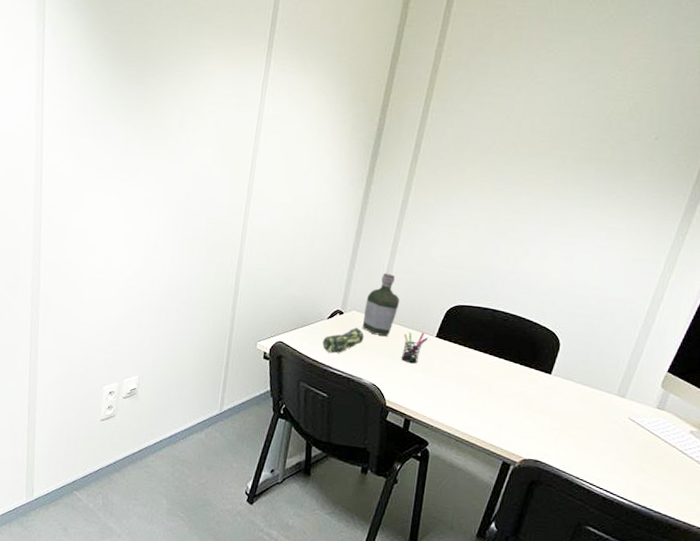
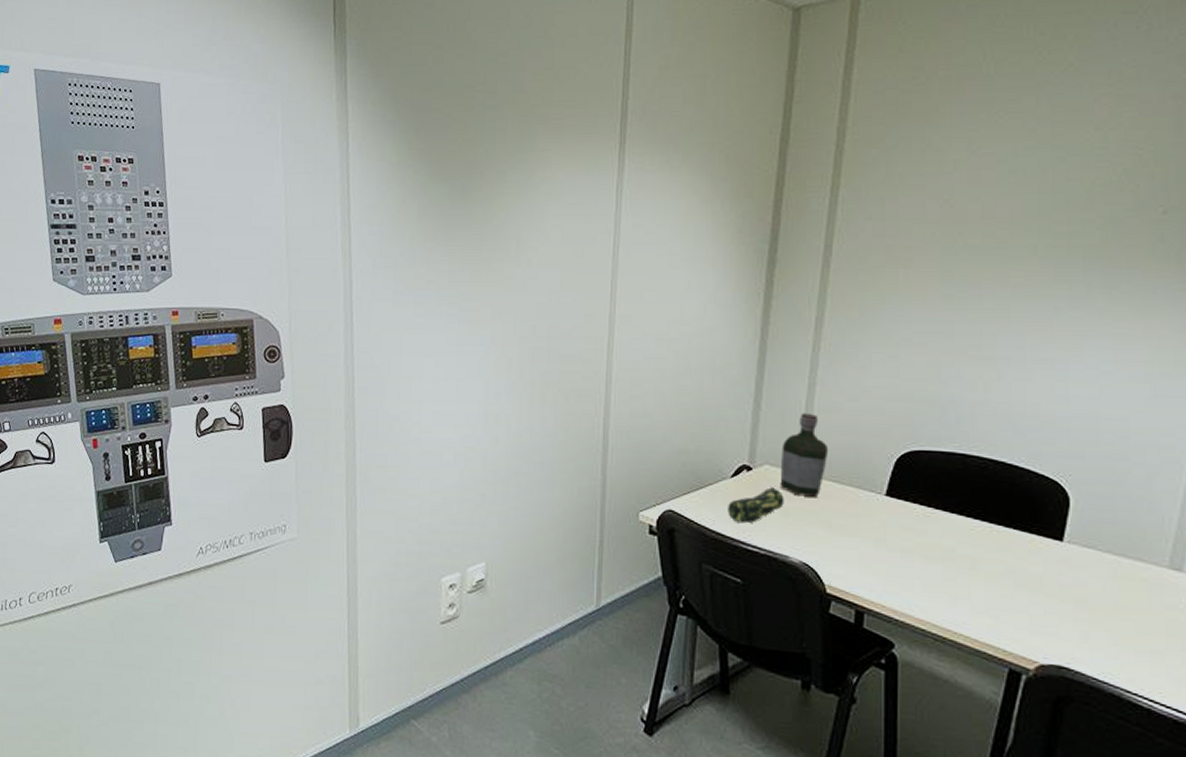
pen holder: present [401,332,428,364] -> none [839,490,874,533]

